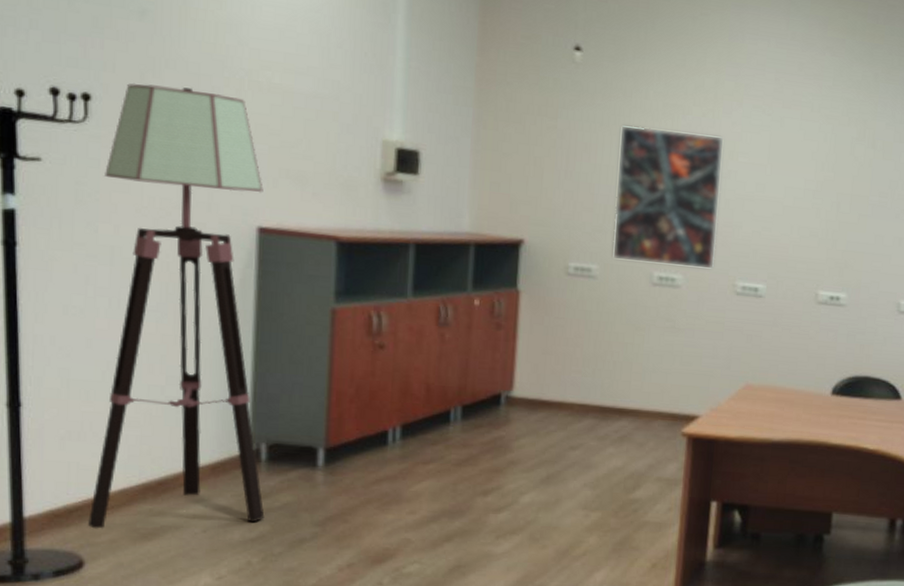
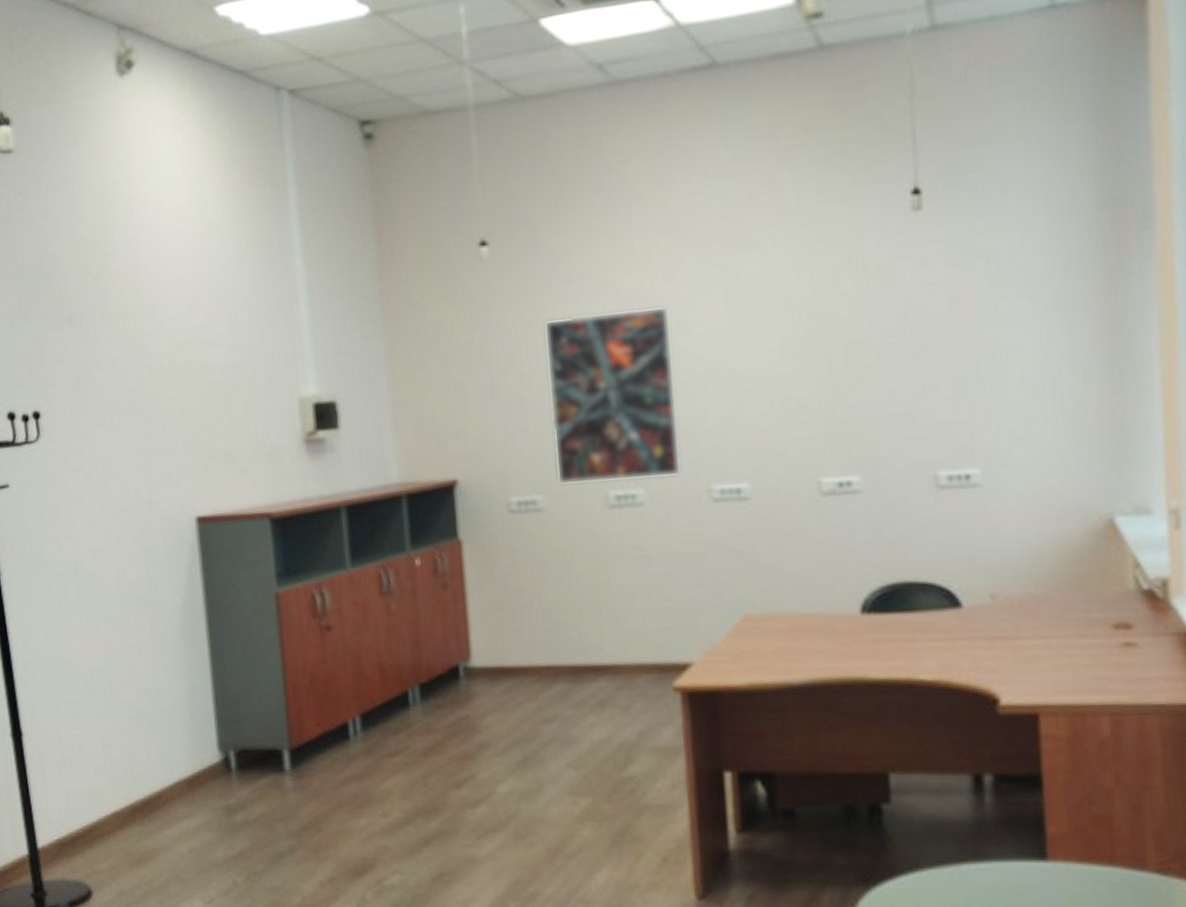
floor lamp: present [88,82,265,529] -> none [60,384,243,856]

